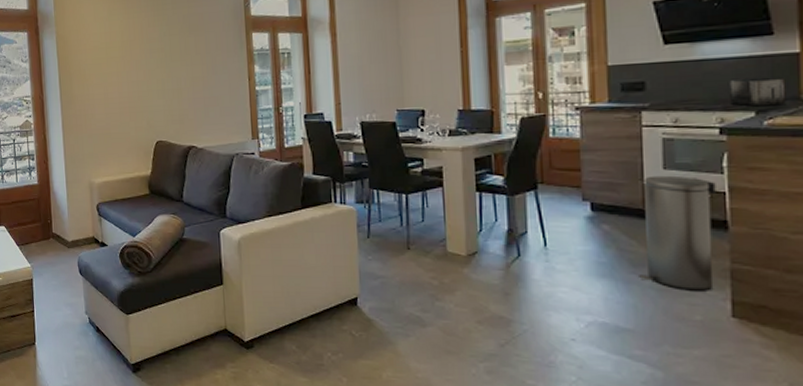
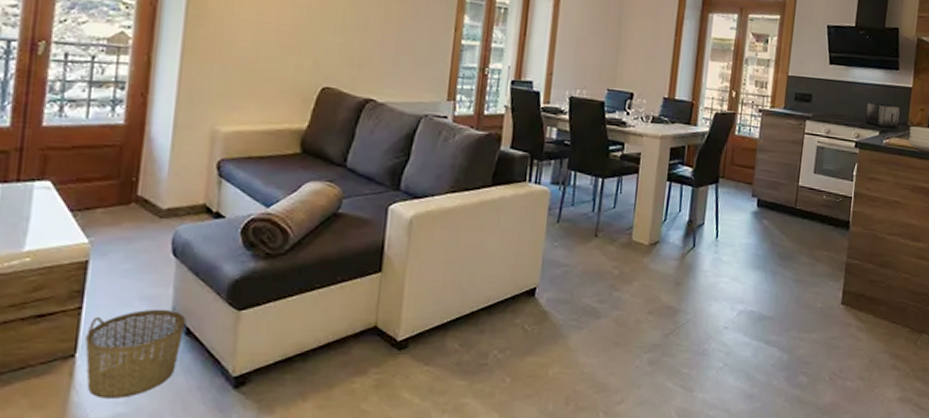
basket: none [39,312,96,375] -> present [85,309,187,399]
pedal bin: present [639,175,716,291] -> none [783,178,847,282]

